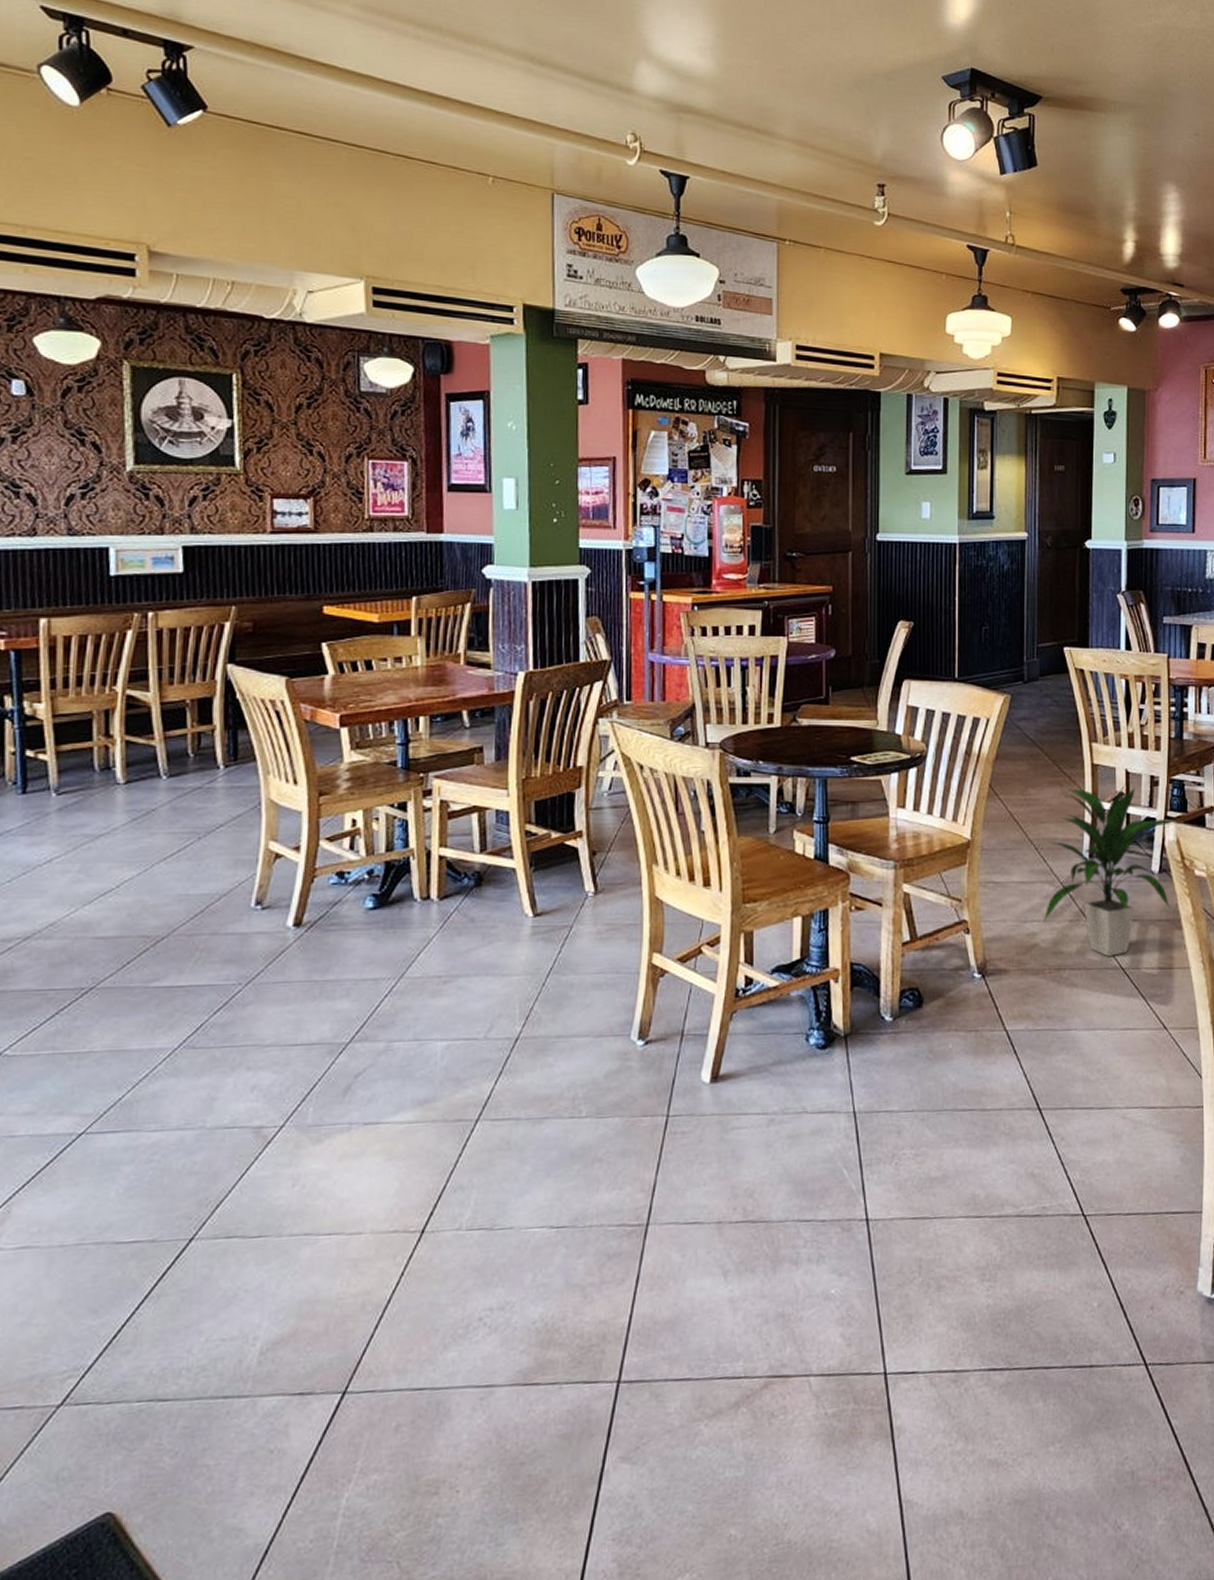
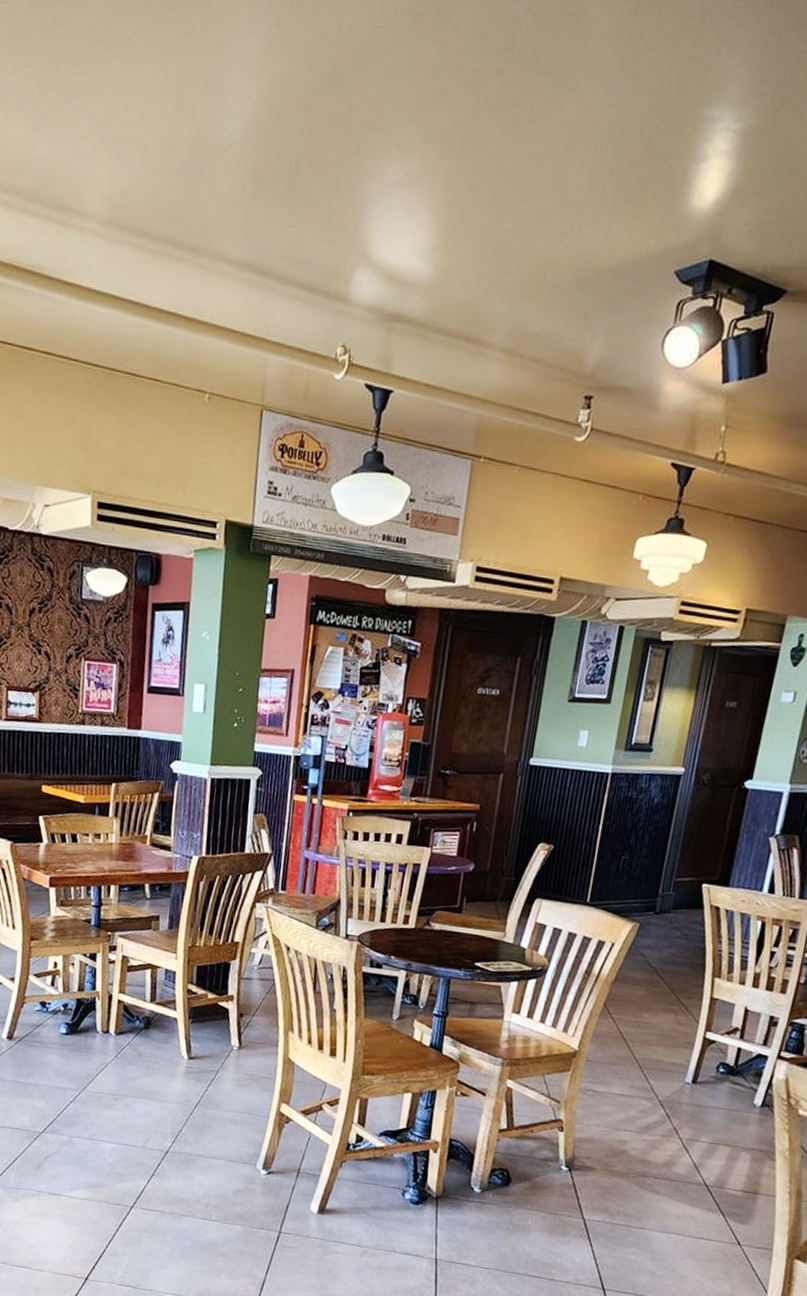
indoor plant: present [1043,782,1184,956] -> none [635,1016,797,1174]

